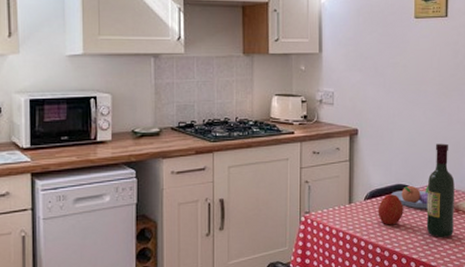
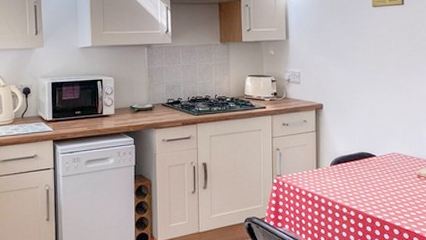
apple: present [378,193,404,225] -> none [343,160,367,188]
fruit bowl: present [391,185,428,209] -> none [356,153,390,174]
wine bottle: present [426,143,455,237] -> none [389,116,416,200]

